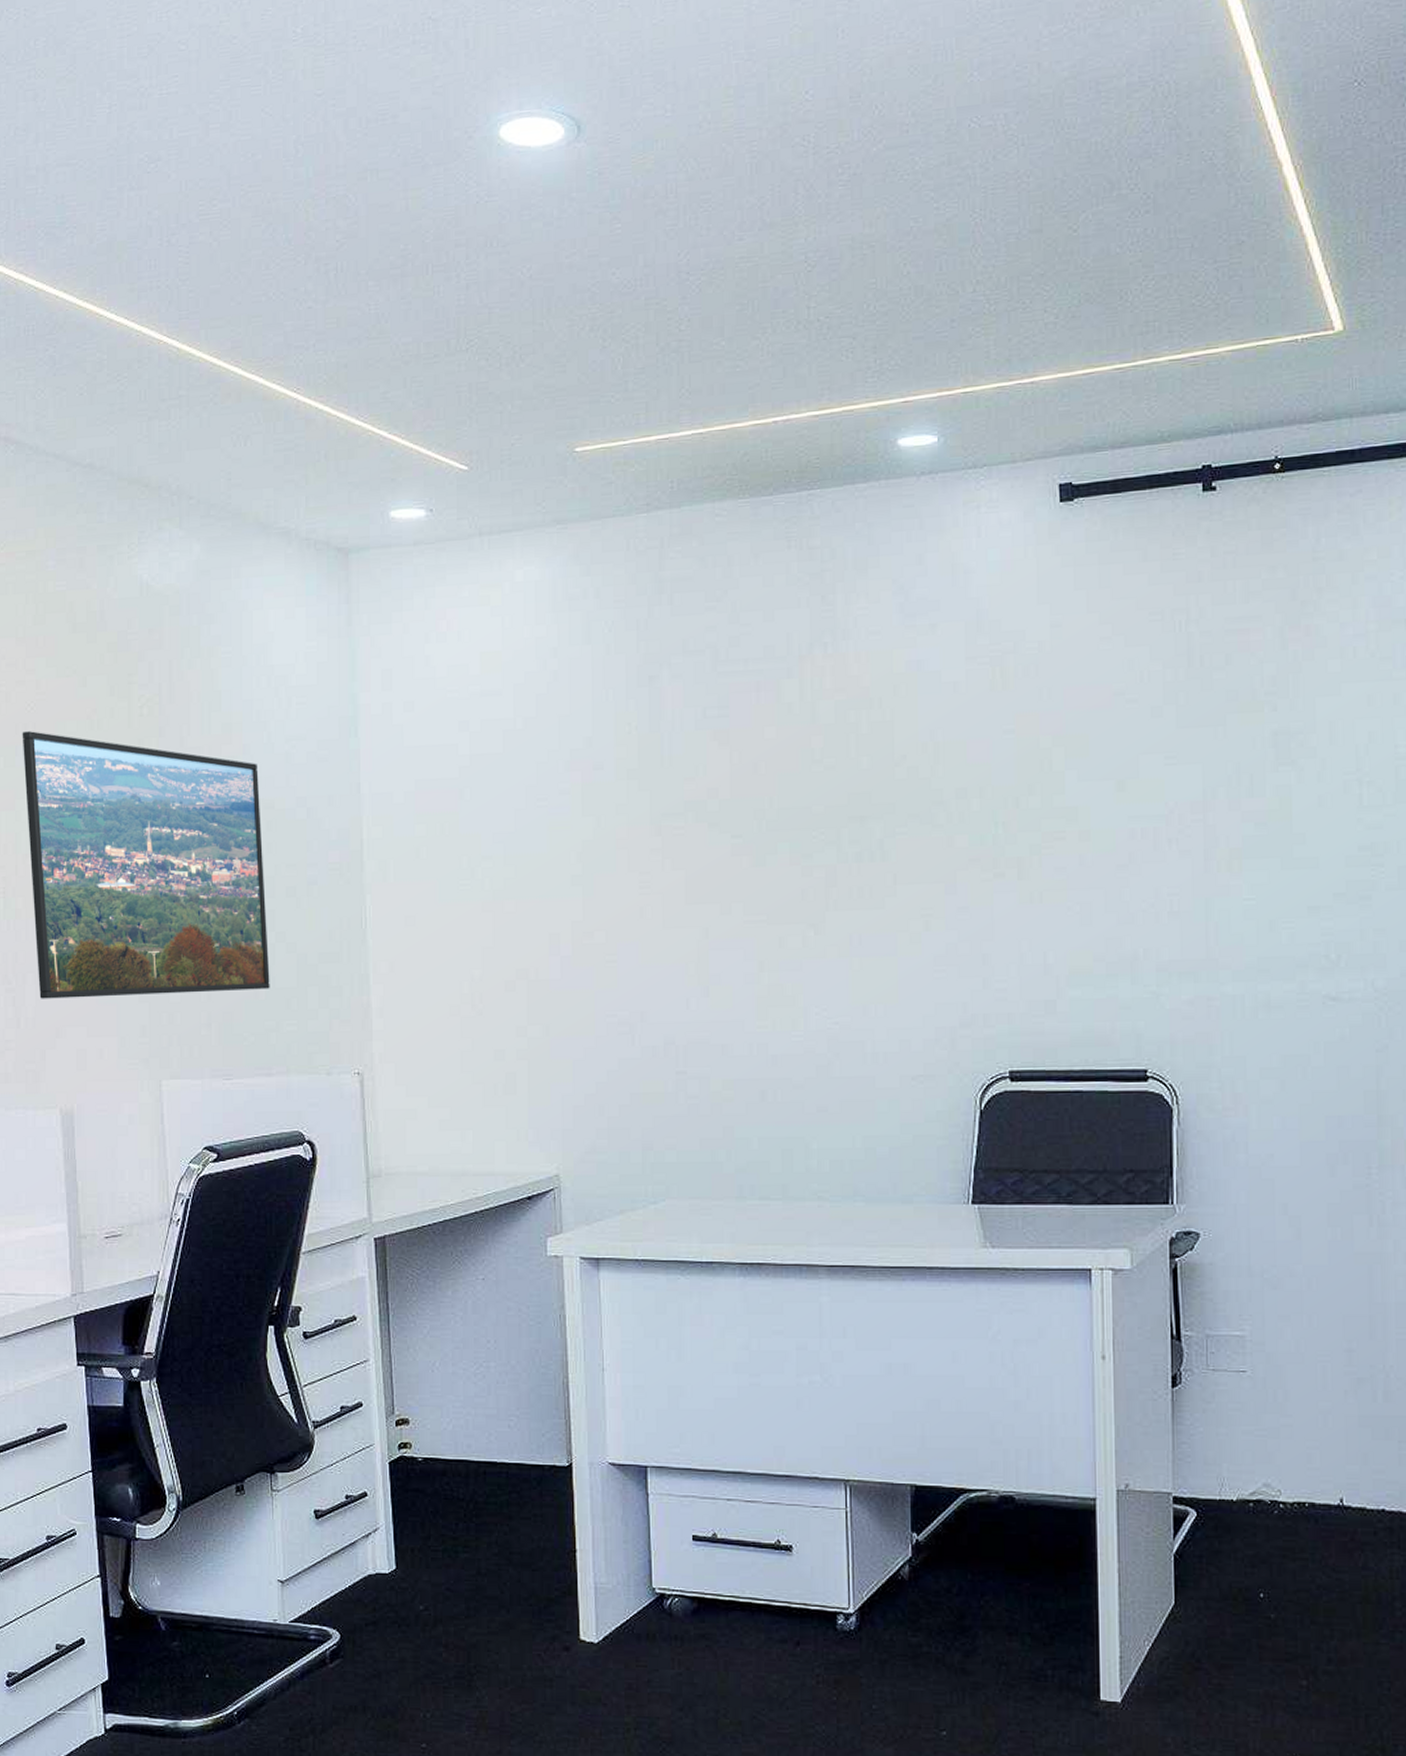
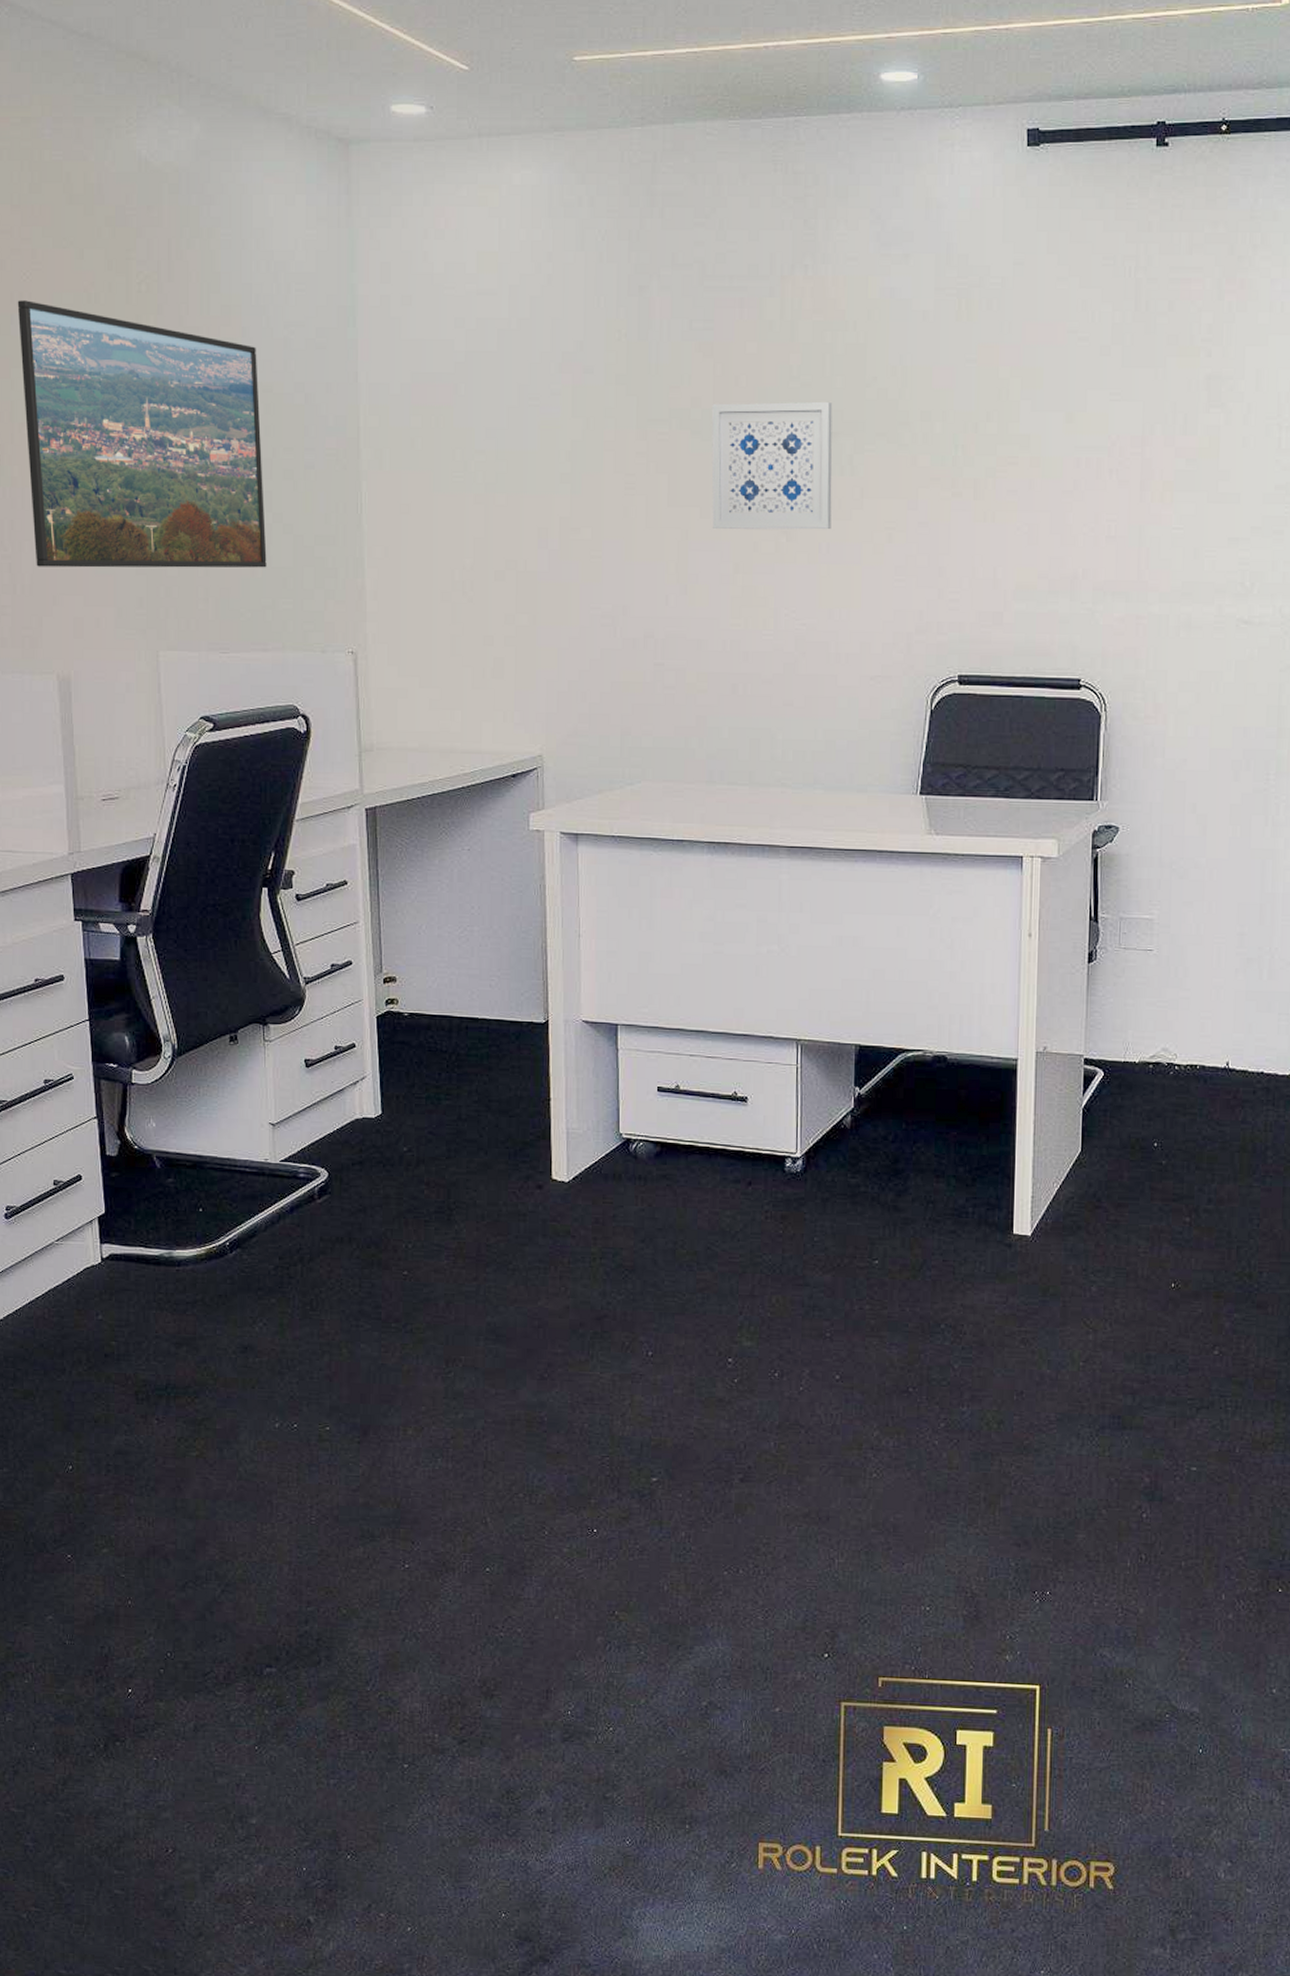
wall art: none [729,784,863,925] -> present [711,401,833,530]

